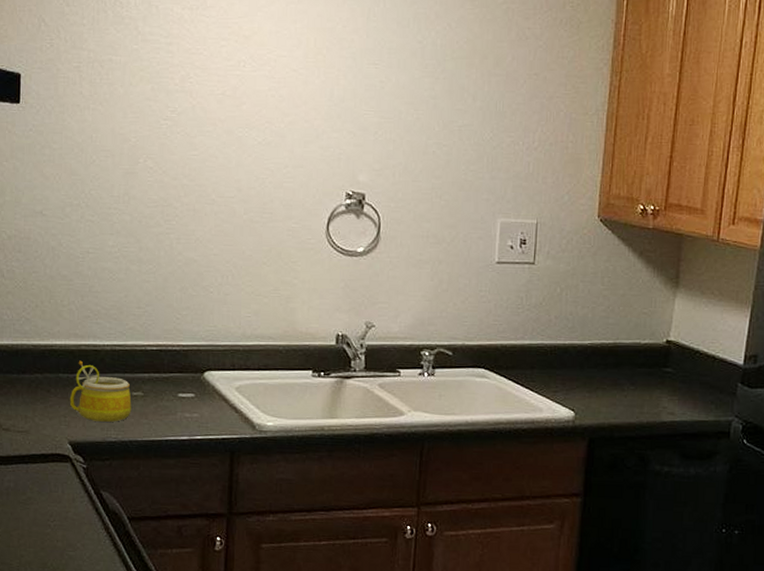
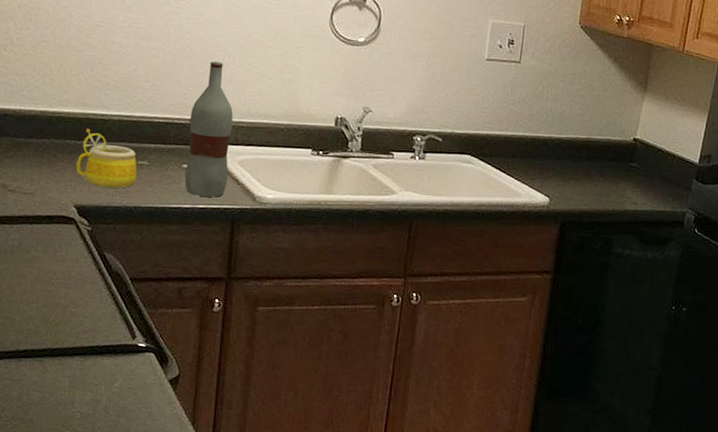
bottle: none [180,282,229,427] -> present [184,61,233,197]

